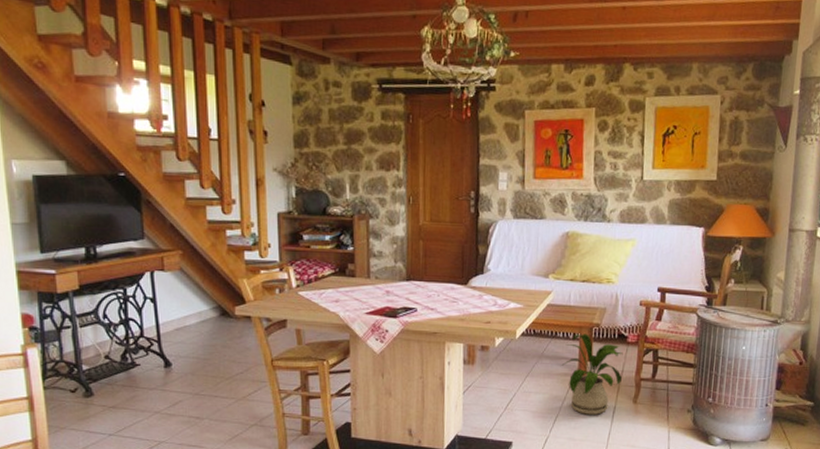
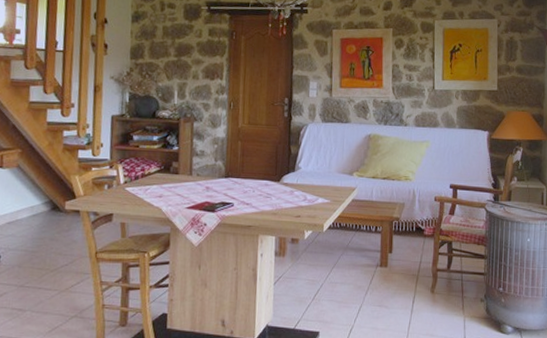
house plant: present [561,333,623,415] -> none [365,227,421,305]

